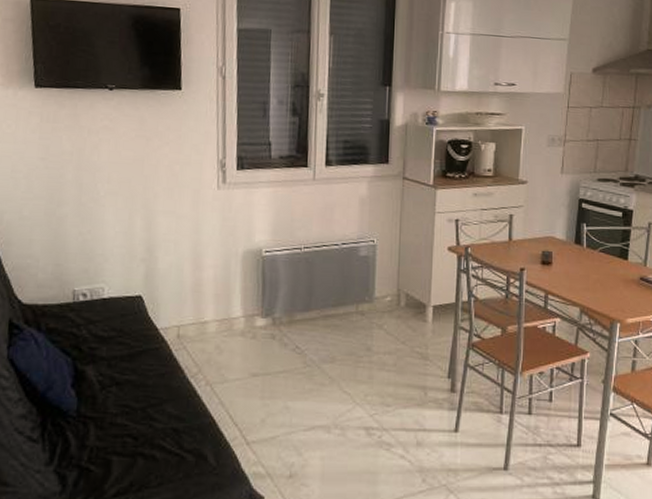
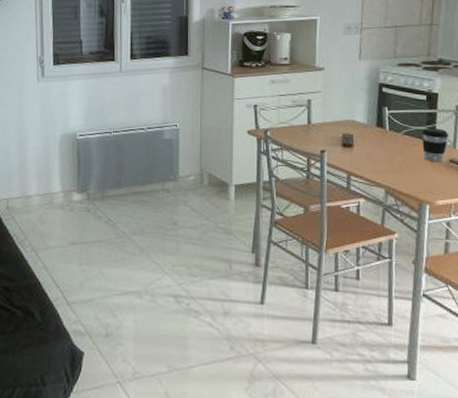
coffee cup: none [616,245,641,281] -> present [421,128,449,163]

